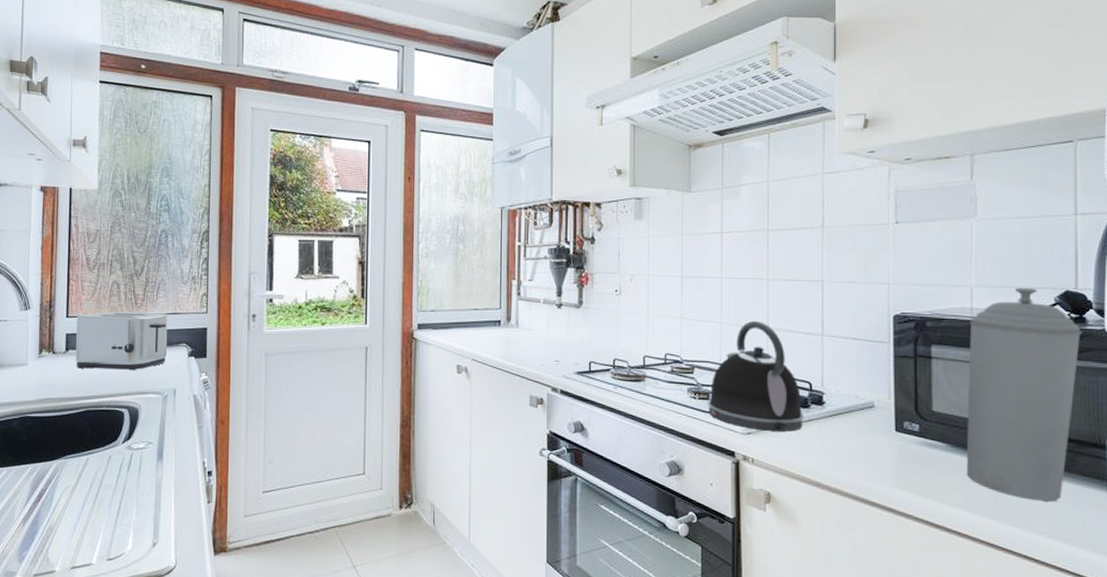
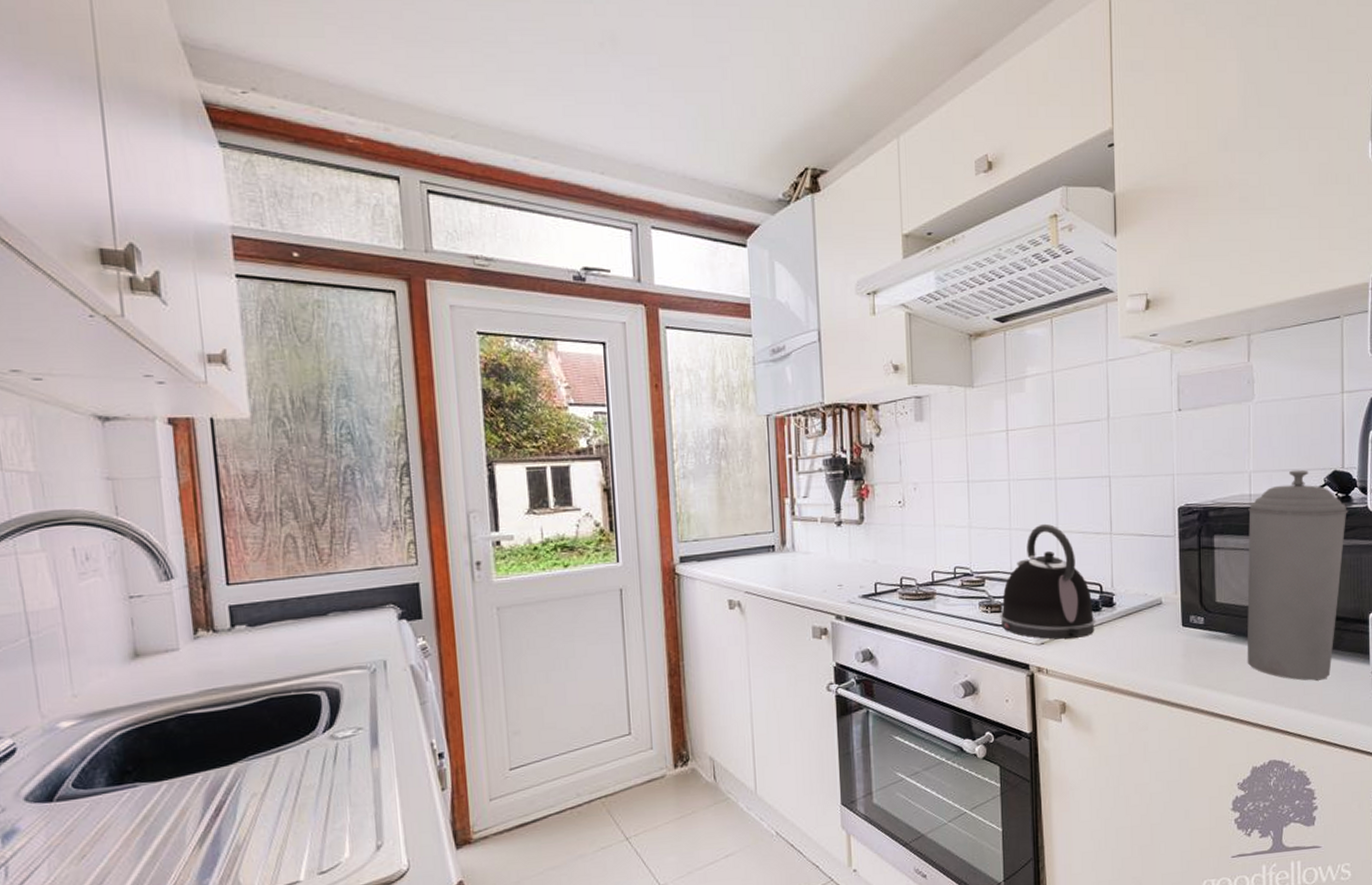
toaster: present [75,312,168,371] -> none [240,569,370,648]

